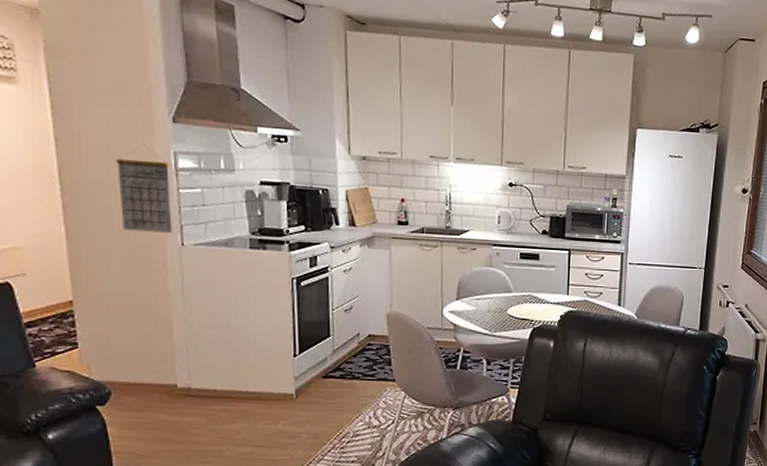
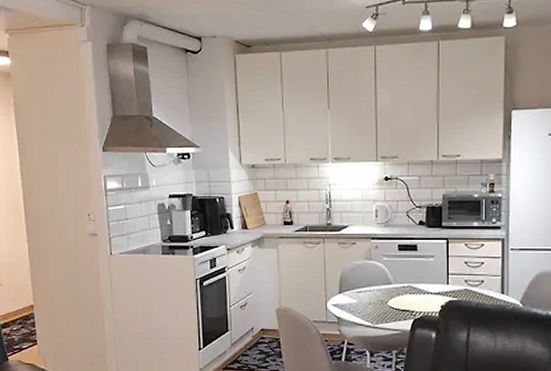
calendar: present [116,143,172,233] -> none [62,171,103,245]

